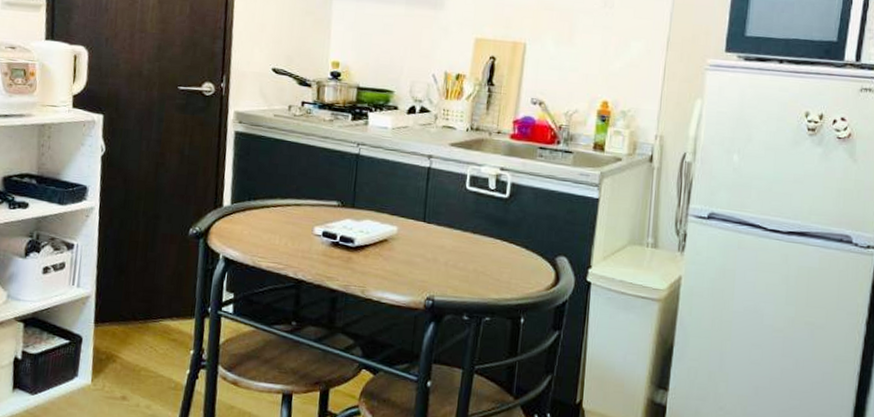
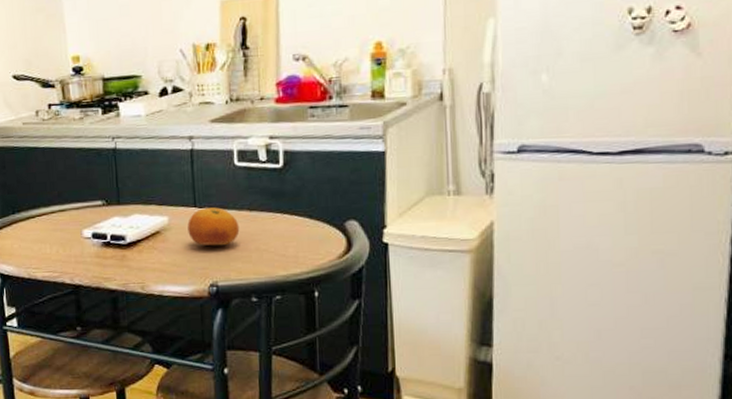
fruit: none [414,224,462,263] -> present [187,207,240,246]

